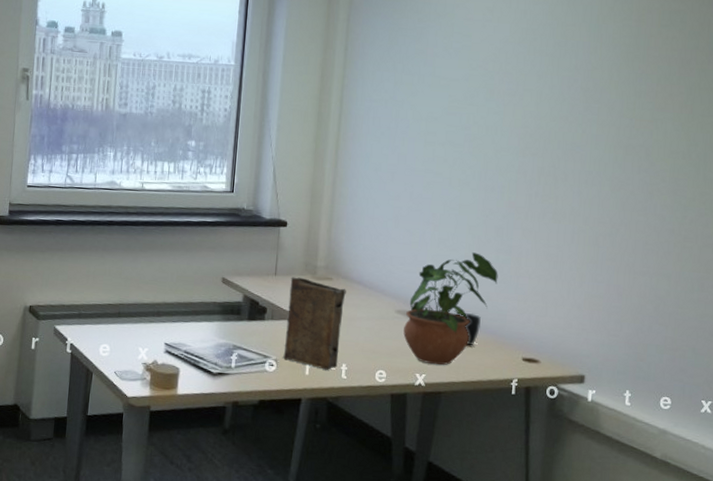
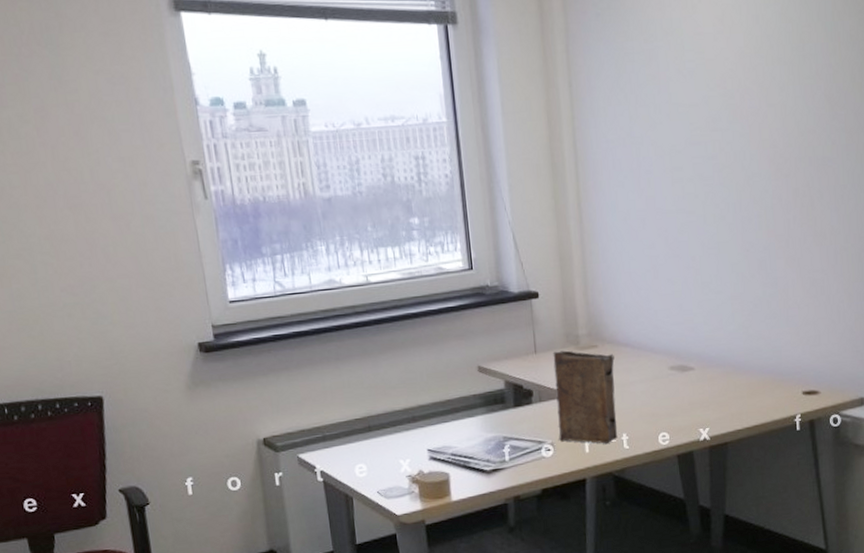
potted plant: present [403,252,498,366] -> none [679,291,768,416]
mug: present [455,313,481,346] -> none [730,356,757,390]

